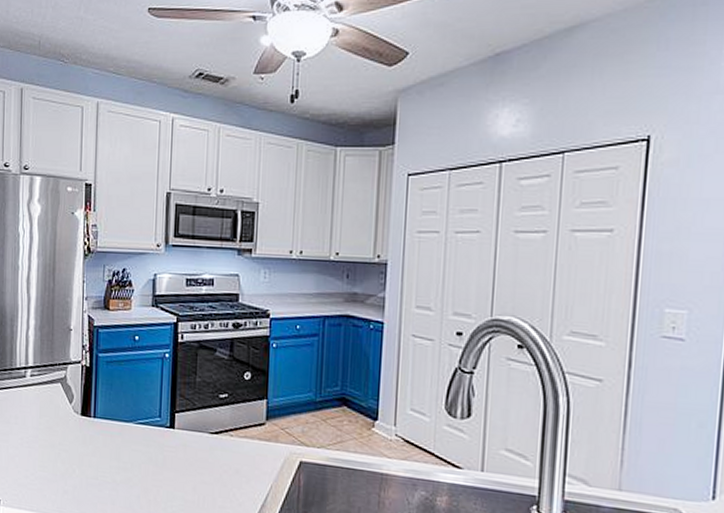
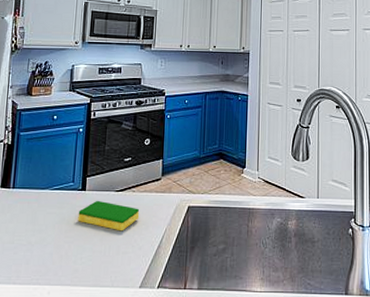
dish sponge: none [166,441,239,482] -> present [78,200,140,232]

